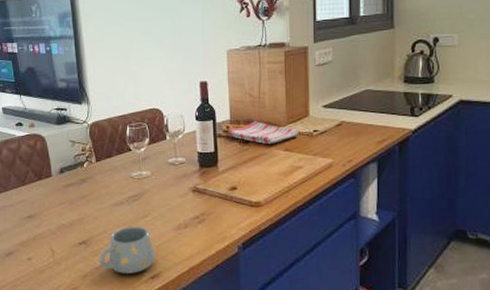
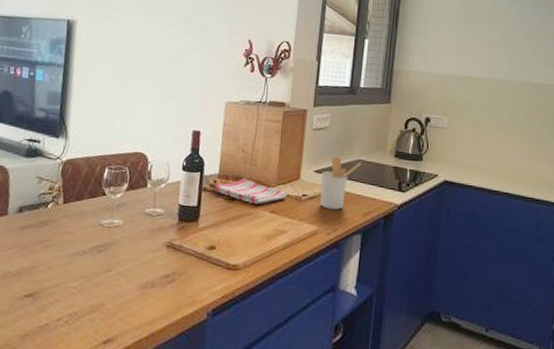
mug: present [99,226,155,274] -> none [45,280,114,336]
utensil holder: none [330,89,370,141] -> present [320,156,362,210]

